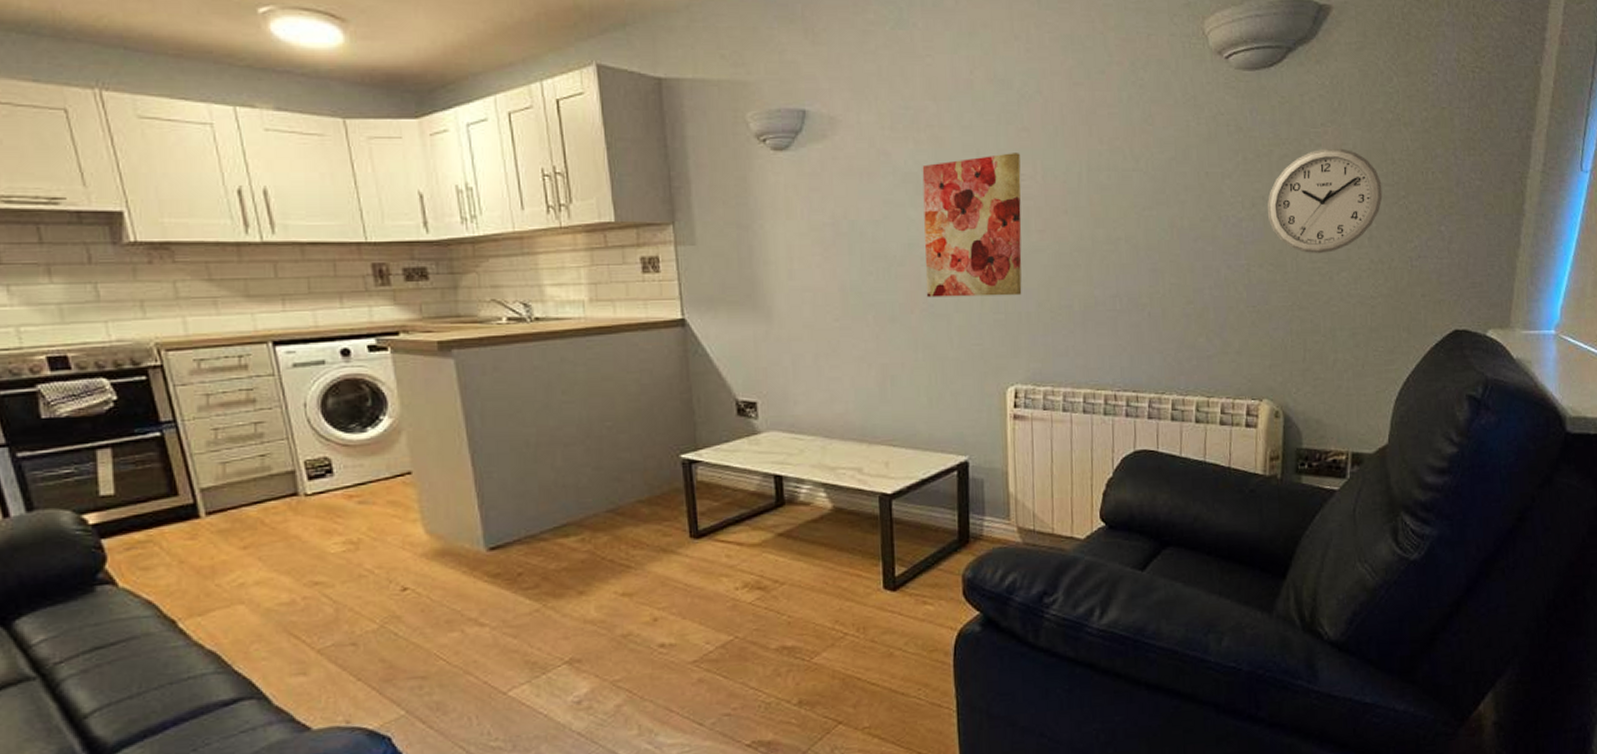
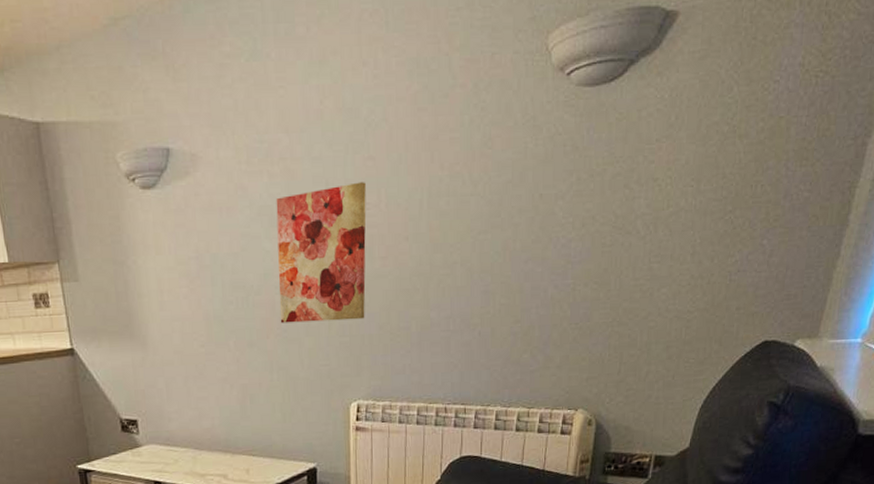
wall clock: present [1267,148,1383,254] -> none [596,164,710,272]

